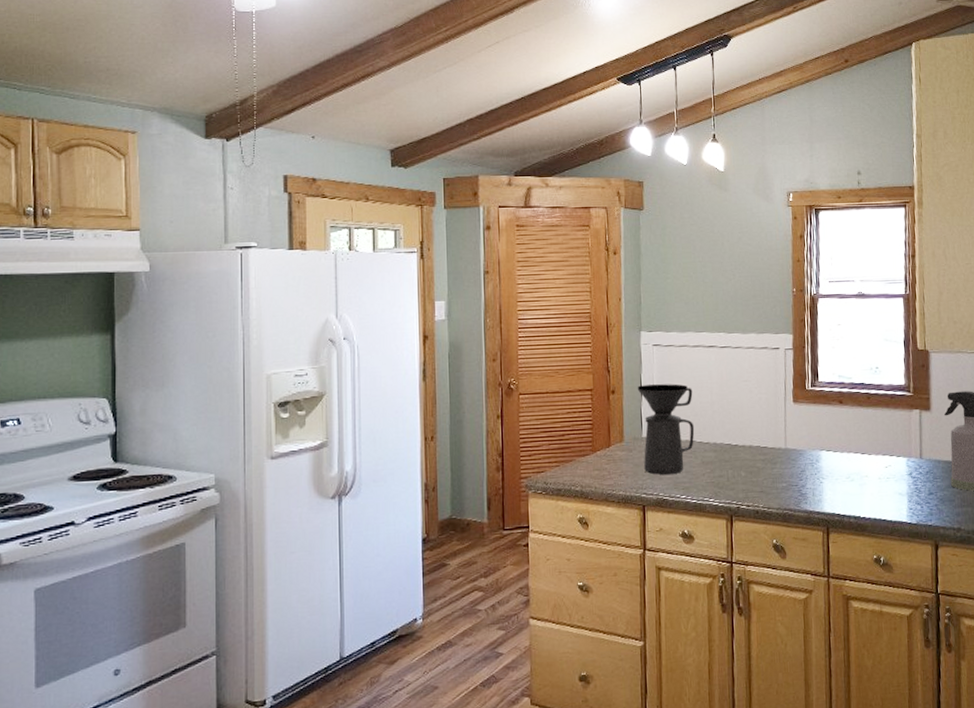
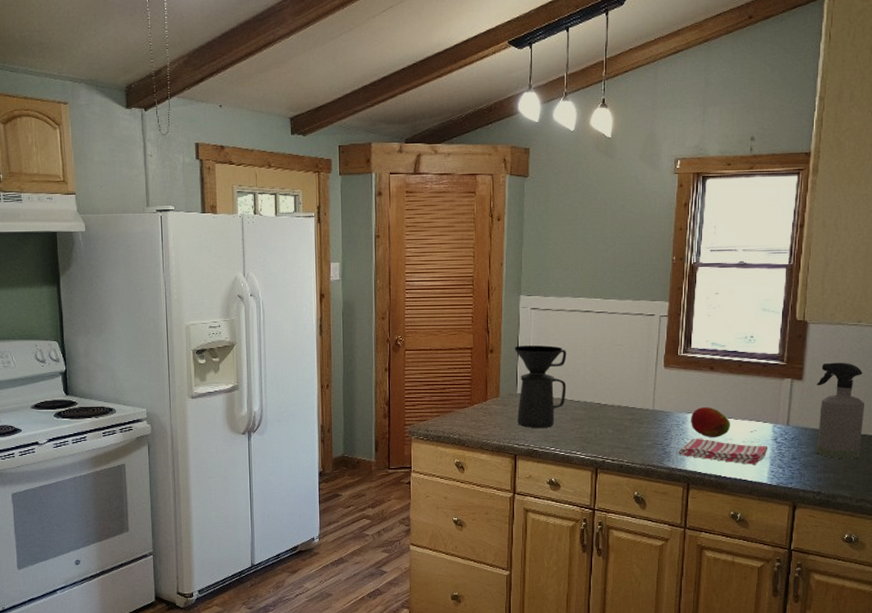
dish towel: none [815,477,905,503] -> present [679,439,768,465]
fruit: none [824,442,865,476] -> present [690,406,731,437]

